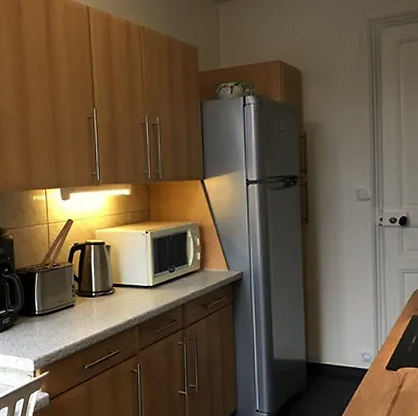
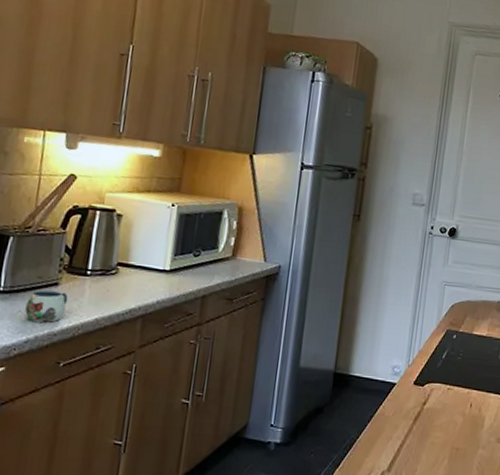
mug: none [55,311,83,336] -> present [25,290,68,323]

